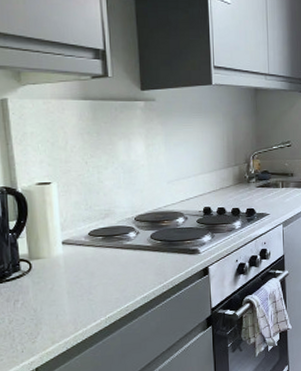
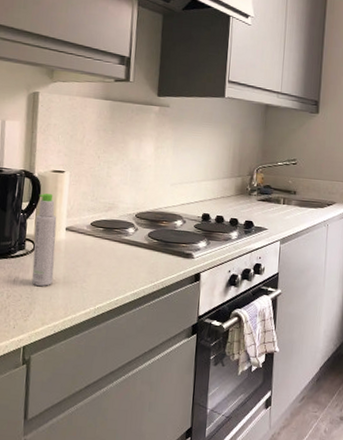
bottle: none [26,209,57,306] -> present [32,193,57,286]

